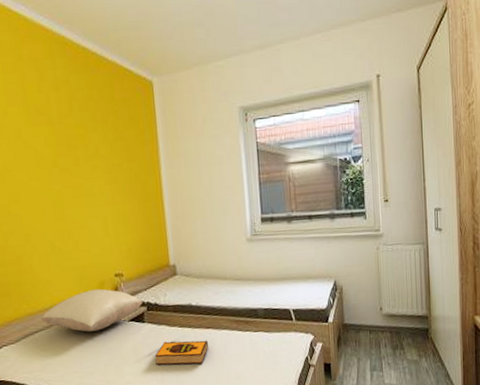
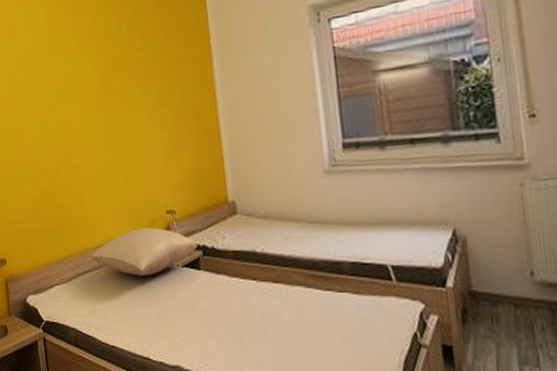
hardback book: present [155,340,208,365] -> none [213,295,278,328]

